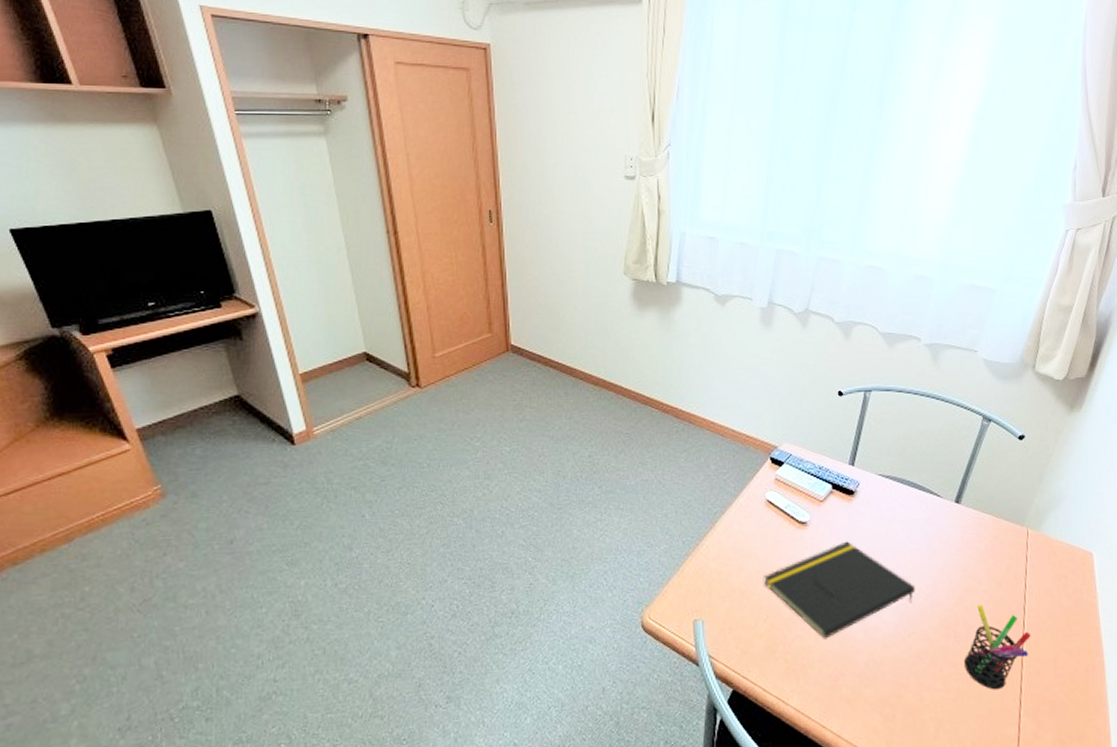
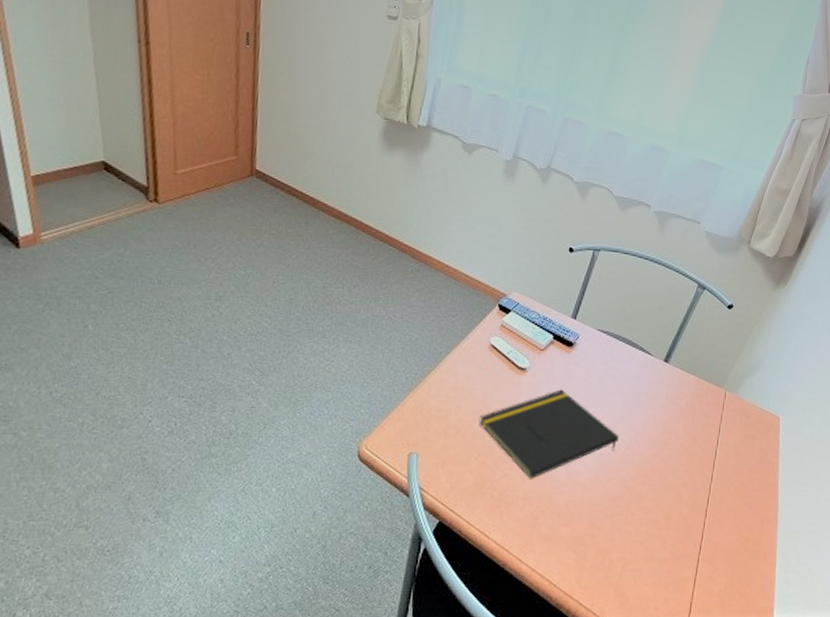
pen holder: present [965,604,1031,690] -> none [655,456,717,536]

